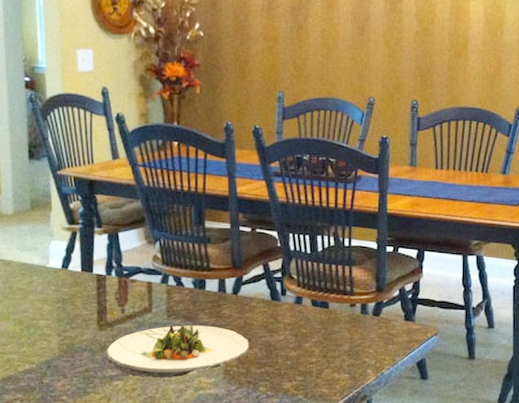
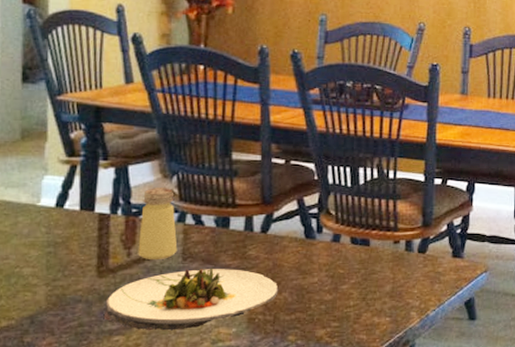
saltshaker: none [130,252,163,316] -> present [138,188,178,259]

